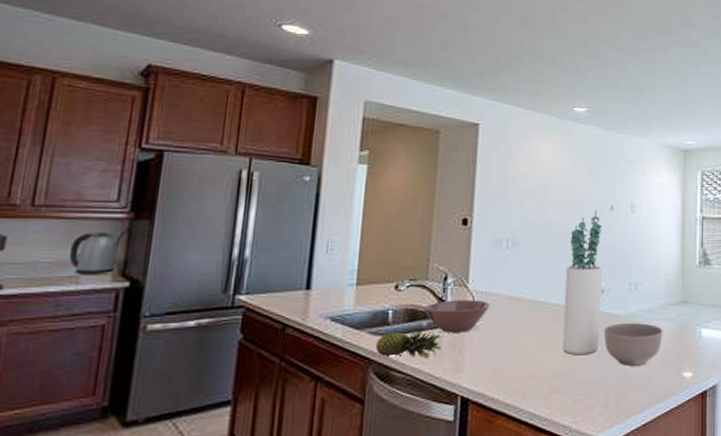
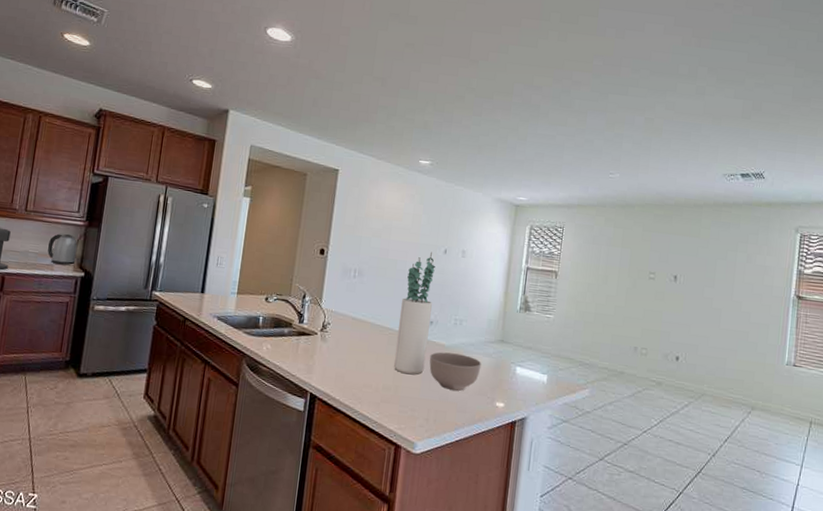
fruit: present [376,331,441,359] -> none [249,334,298,359]
bowl: present [424,300,491,333] -> none [286,314,338,342]

